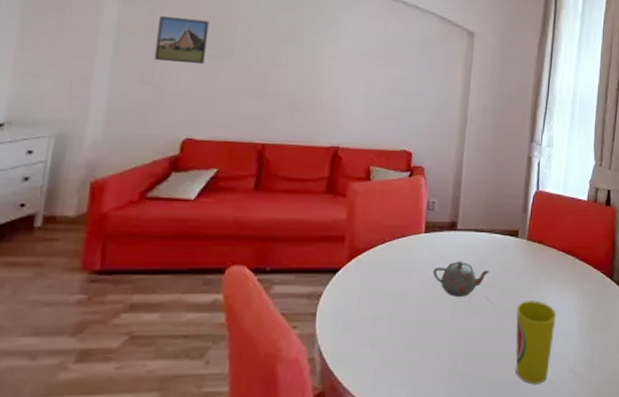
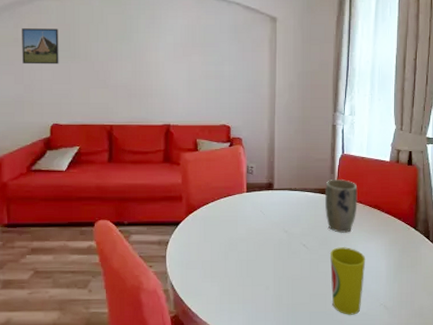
teapot: present [432,261,491,297] -> none [256,215,305,244]
plant pot: none [514,220,552,283] -> present [324,179,358,233]

